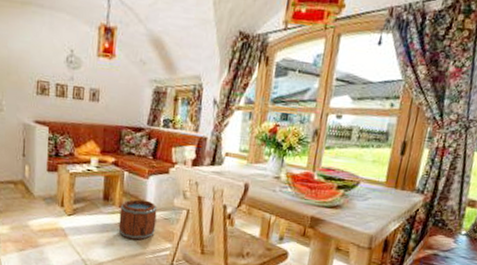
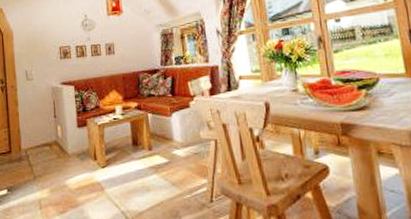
bucket: present [118,199,158,240] -> none [150,138,188,182]

